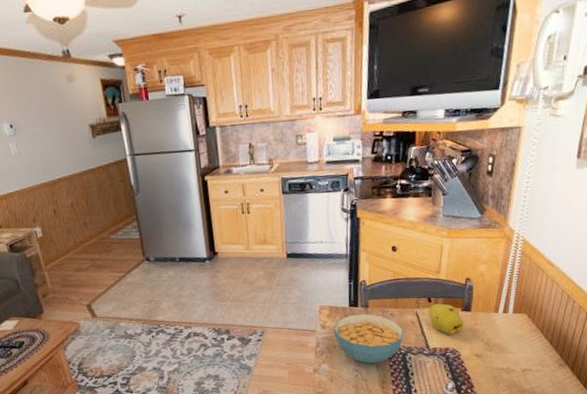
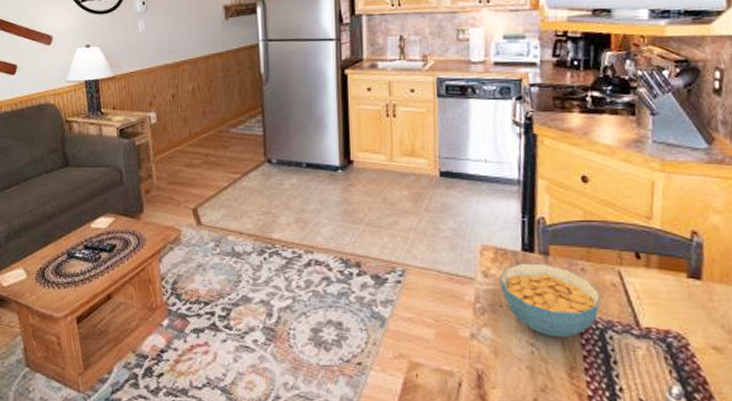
fruit: present [428,303,464,335] -> none [637,263,692,312]

